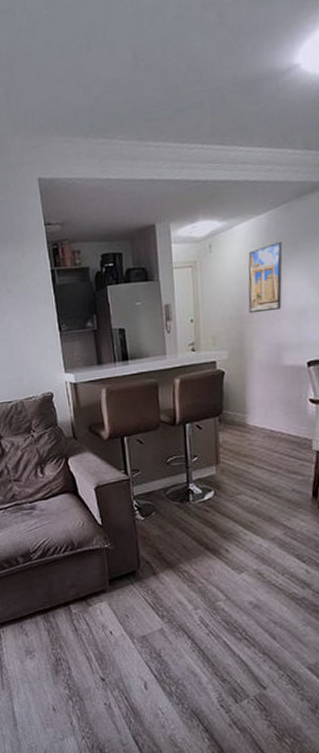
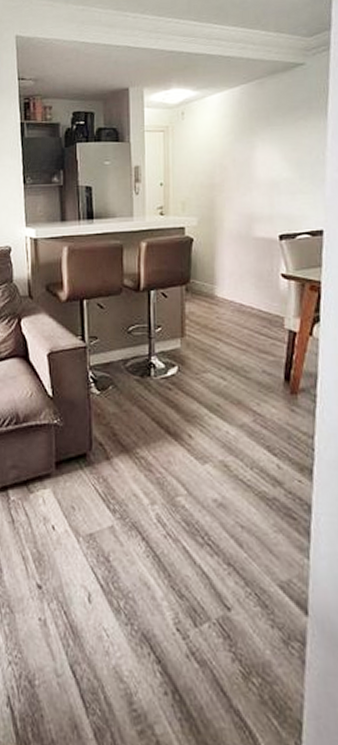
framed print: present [248,241,283,314] -> none [219,114,255,182]

